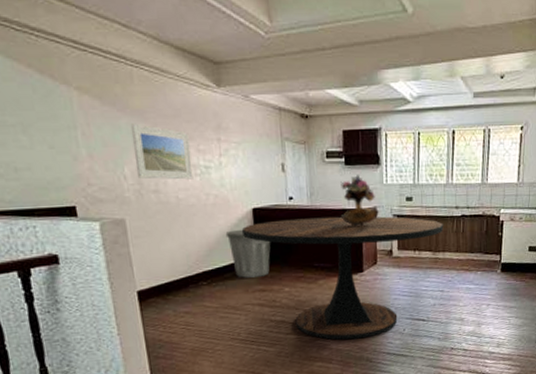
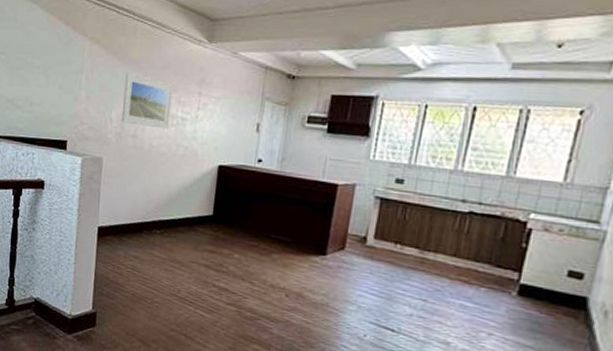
trash can: present [225,229,271,278] -> none [187,184,229,237]
dining table: present [241,216,444,340] -> none [203,181,441,333]
bouquet: present [340,175,379,226] -> none [311,145,358,203]

